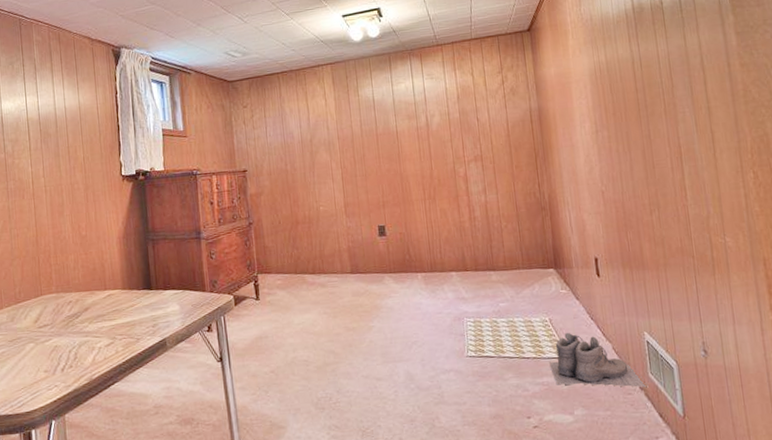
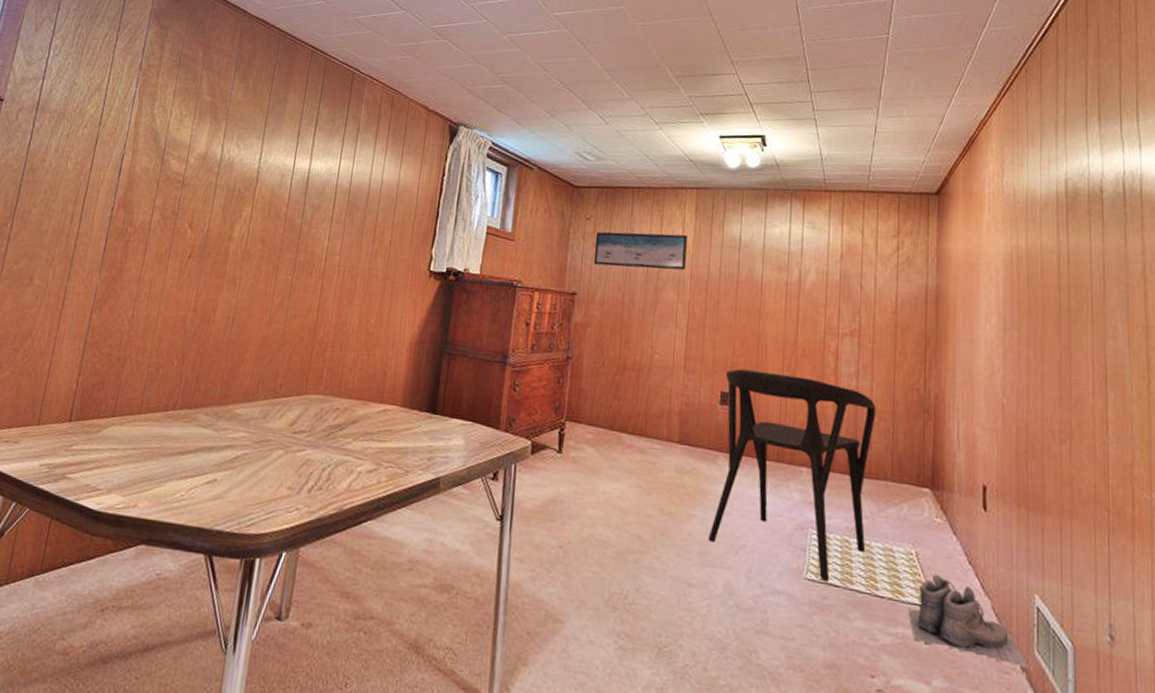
wall art: none [253,105,333,144] -> present [593,232,688,270]
chair: none [380,201,510,355] -> present [708,368,876,581]

